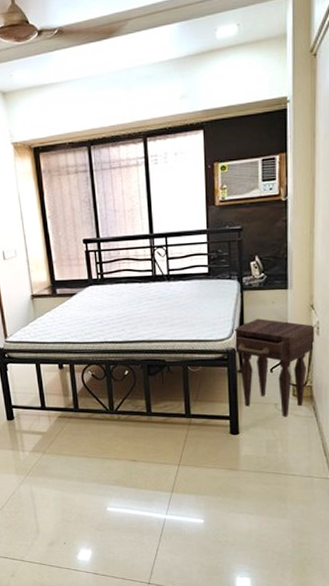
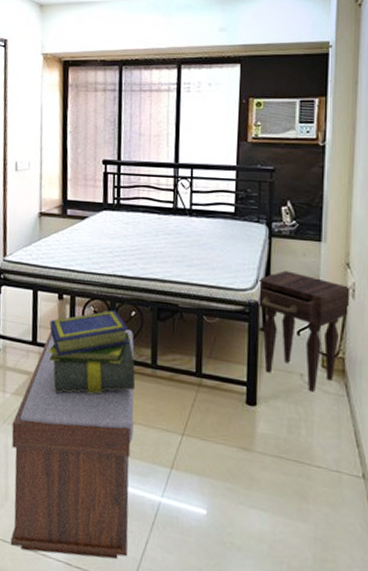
bench: none [34,387,142,569] -> present [10,330,134,559]
stack of books: none [54,371,135,446] -> present [47,310,136,394]

